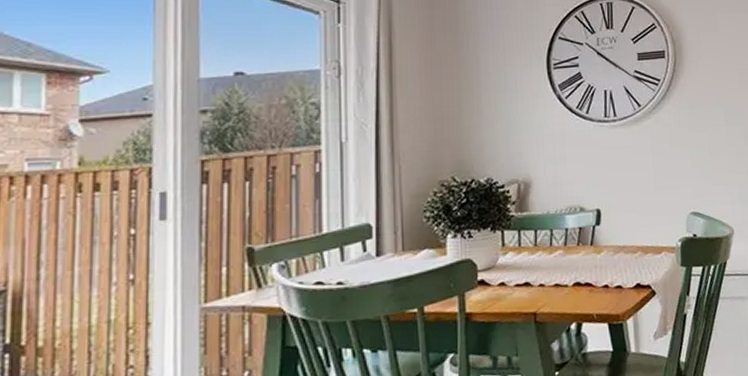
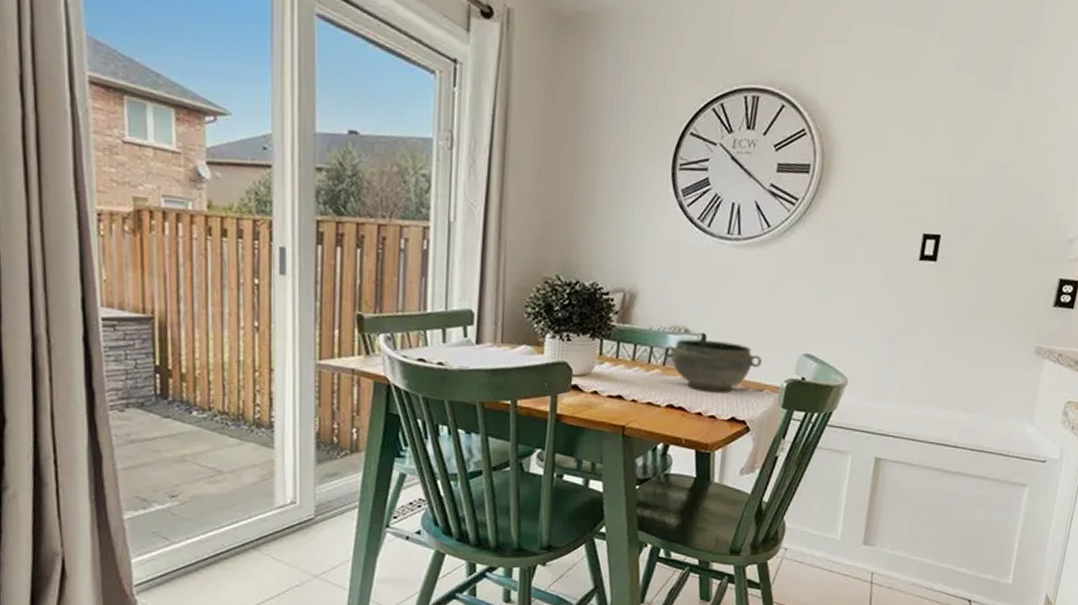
bowl: none [563,213,655,265] -> present [664,339,762,394]

